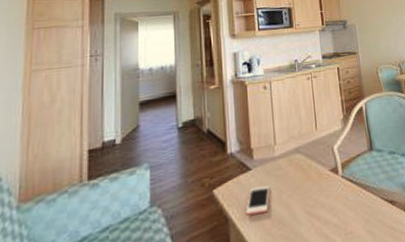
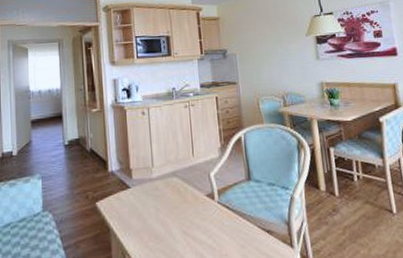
cell phone: present [245,185,270,215] -> none [125,203,148,228]

